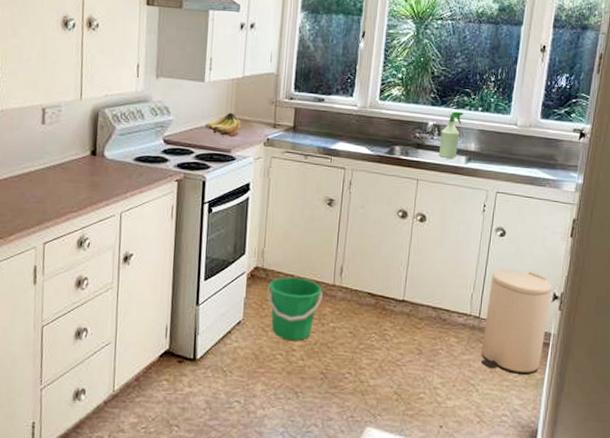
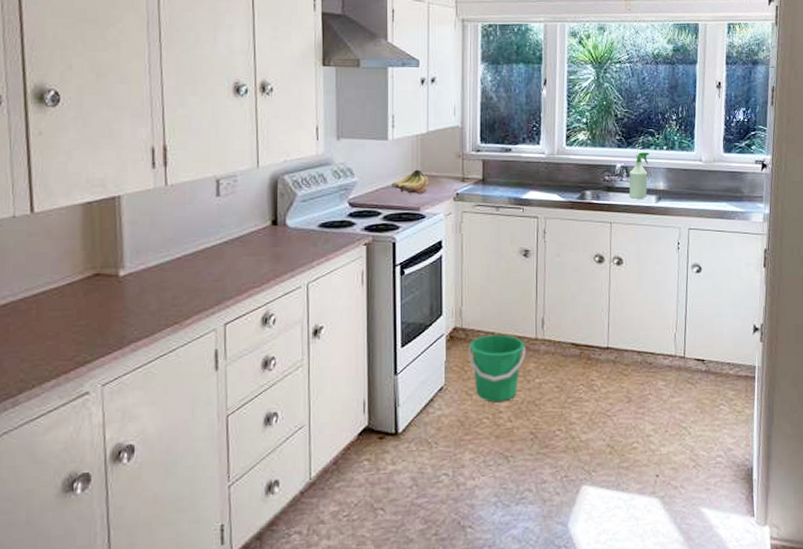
pedal bin: present [481,269,553,375] -> none [689,305,752,412]

